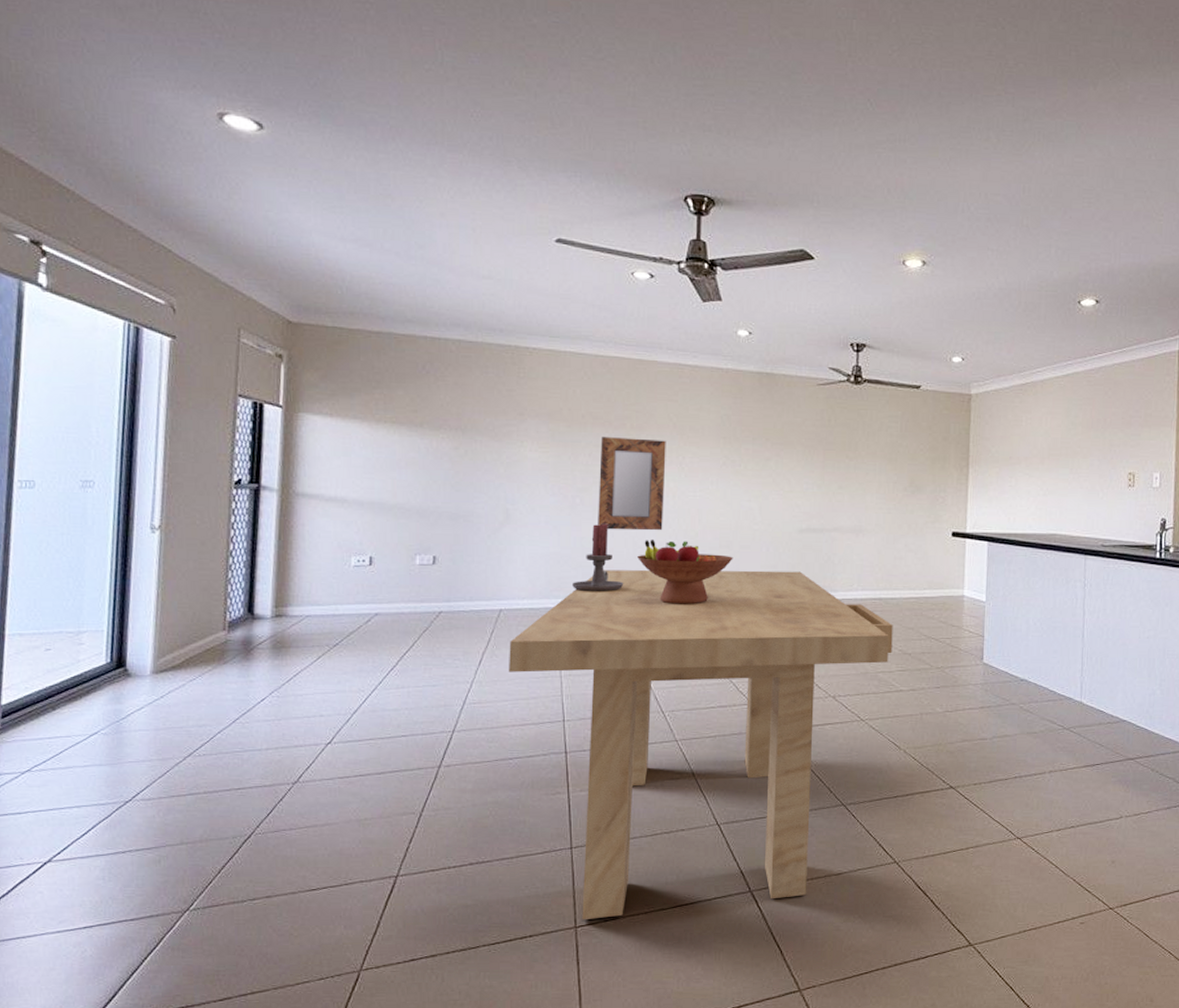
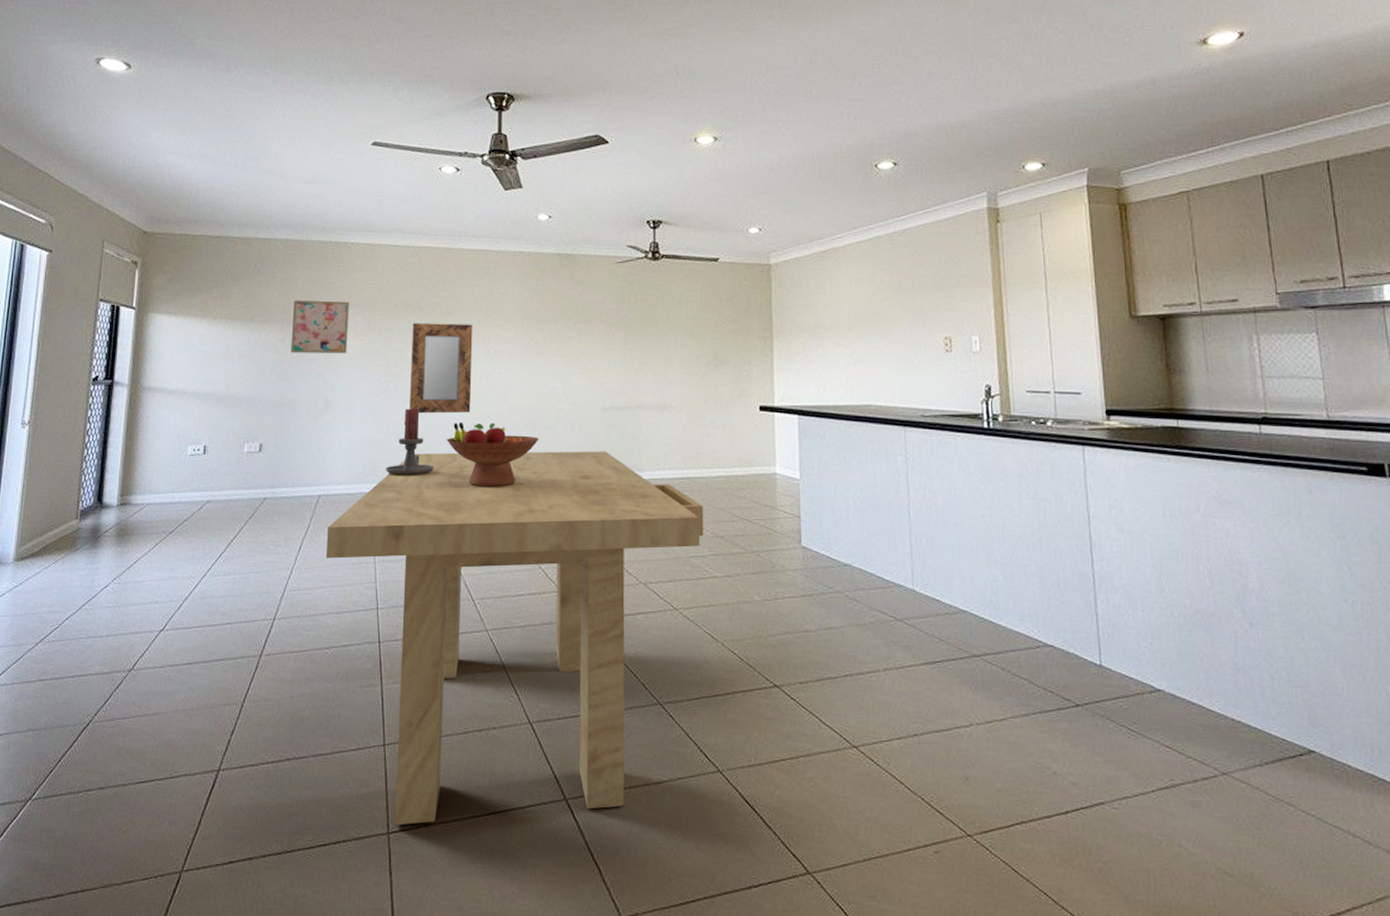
wall art: none [466,406,532,466] -> present [291,300,349,354]

